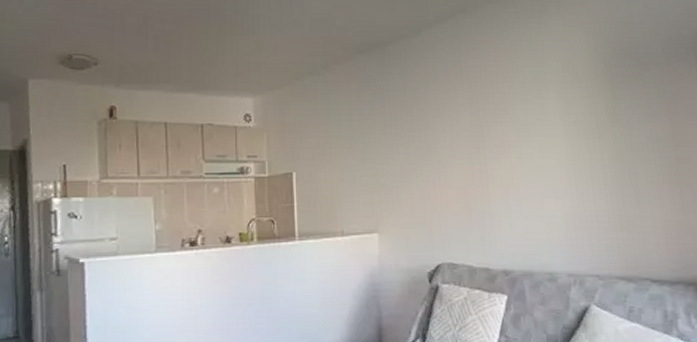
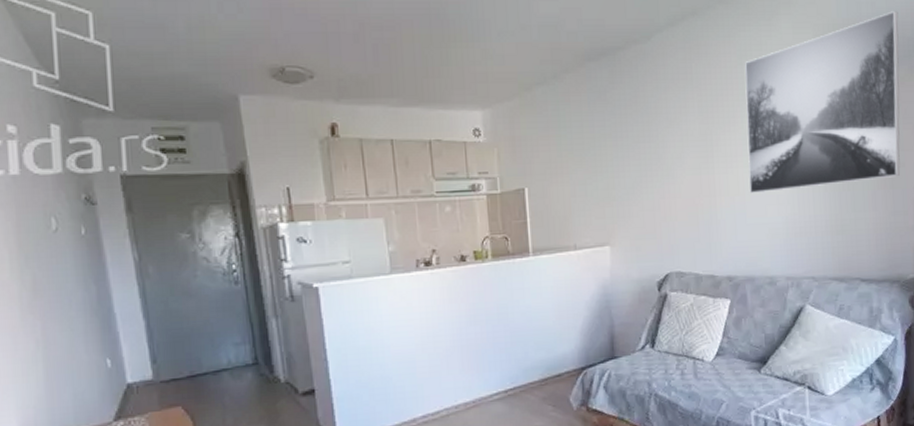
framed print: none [515,11,687,186] -> present [745,11,900,194]

